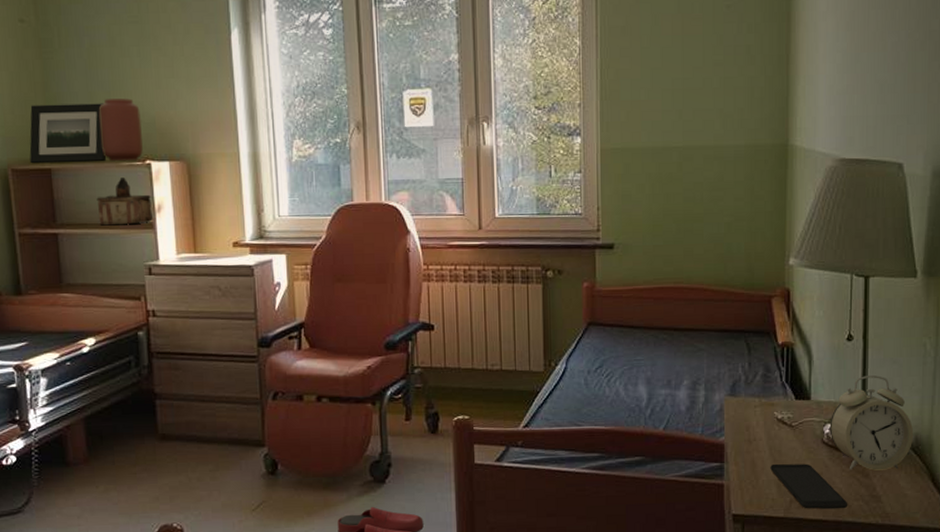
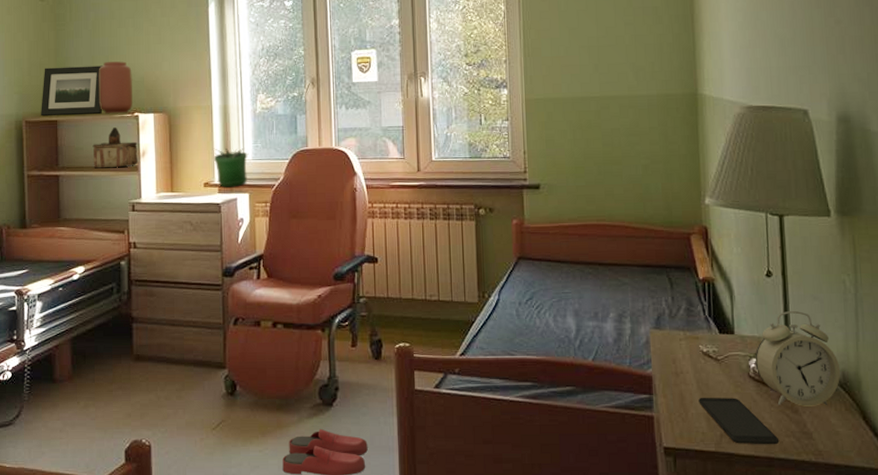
planter: none [241,202,285,248] -> present [212,148,249,187]

